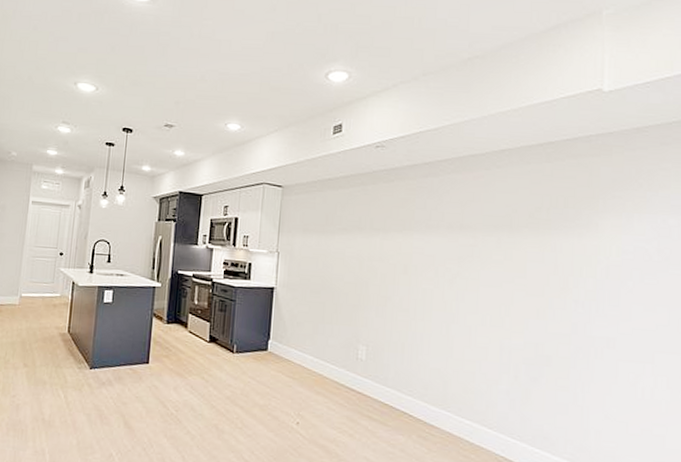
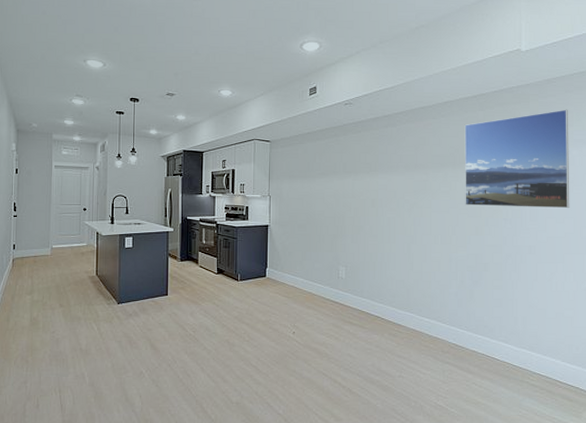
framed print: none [523,166,665,294] -> present [464,109,570,209]

